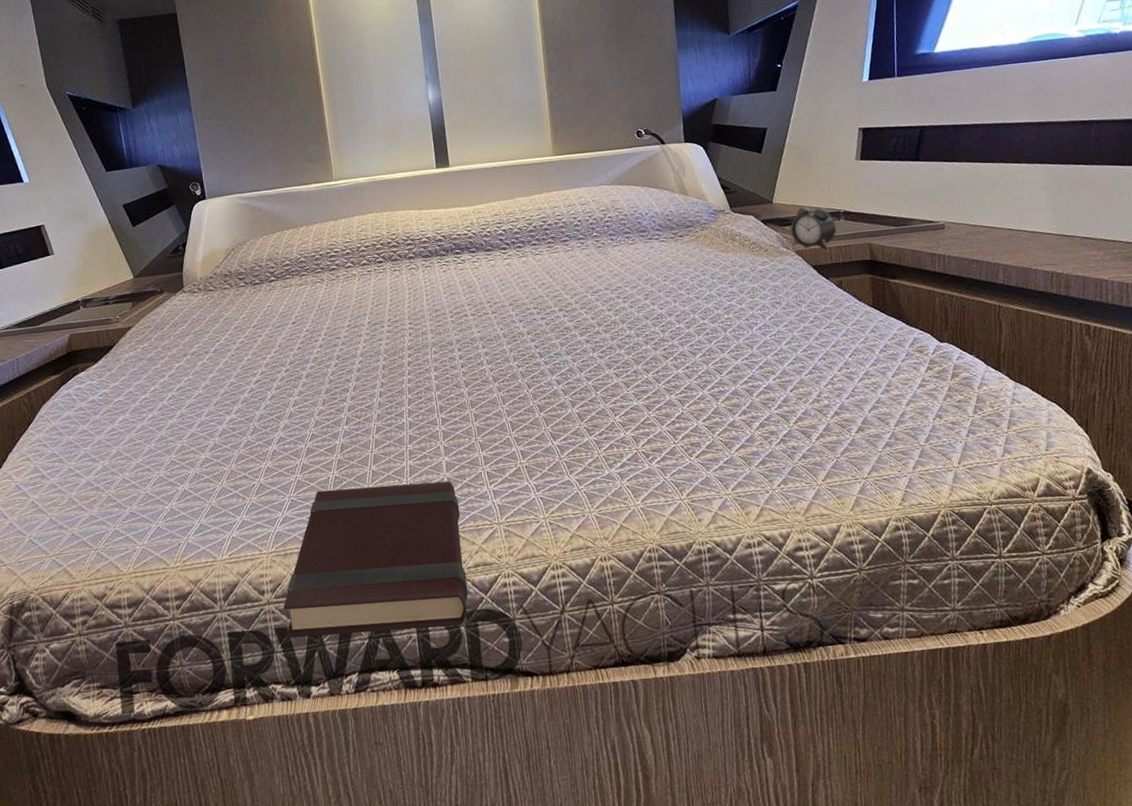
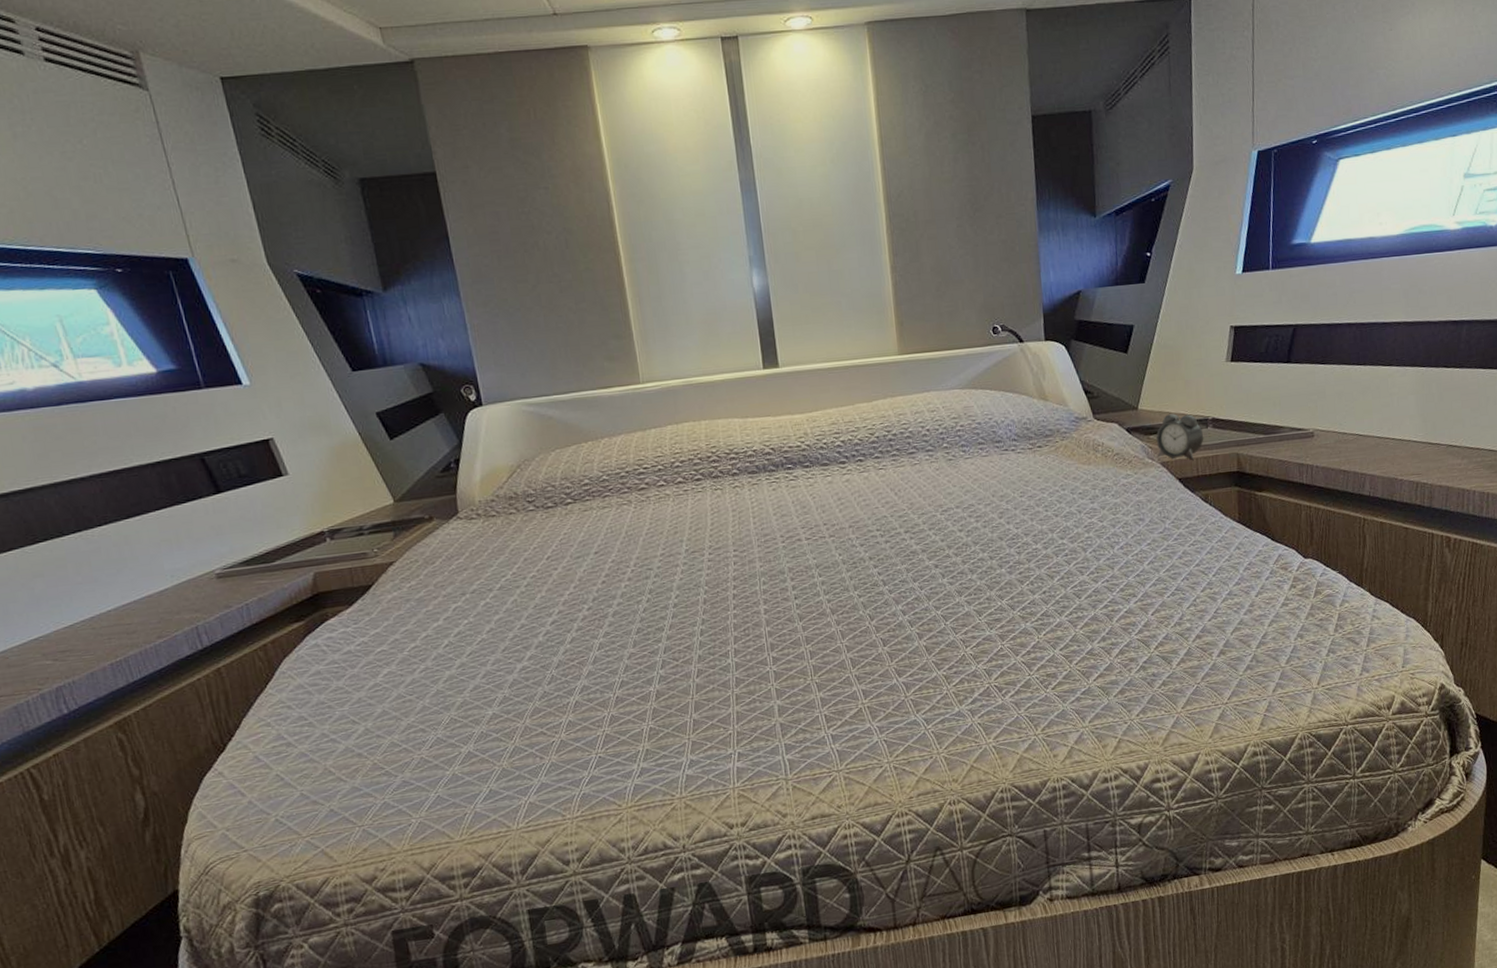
book: present [283,481,468,639] -> none [592,726,805,912]

